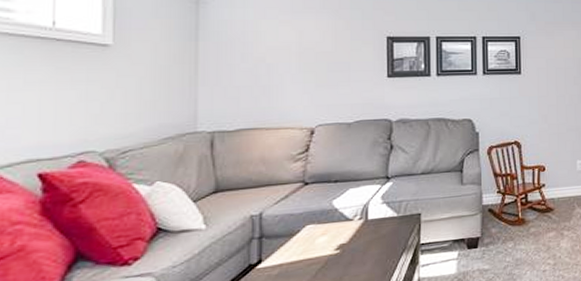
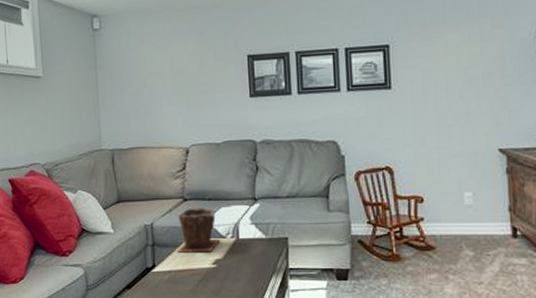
plant pot: none [292,189,347,243] -> present [177,206,221,253]

